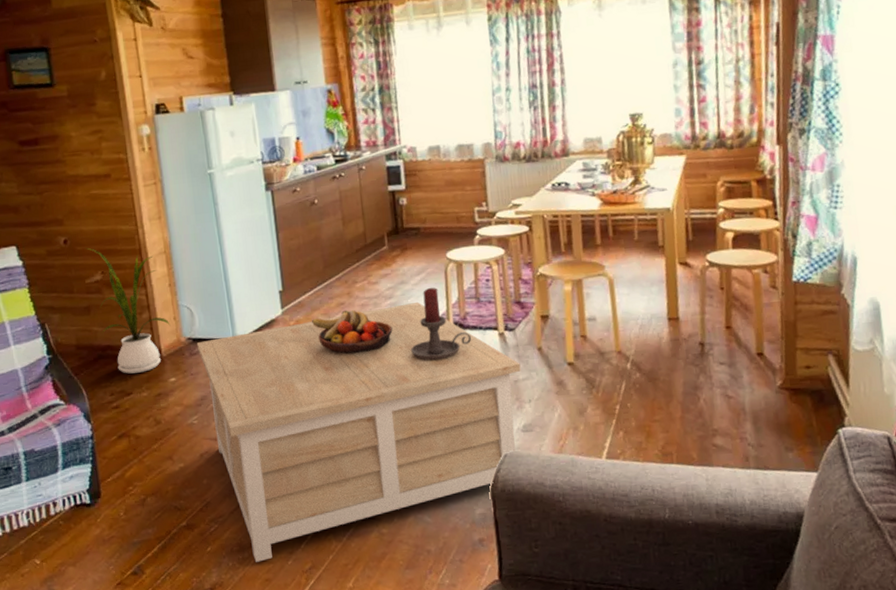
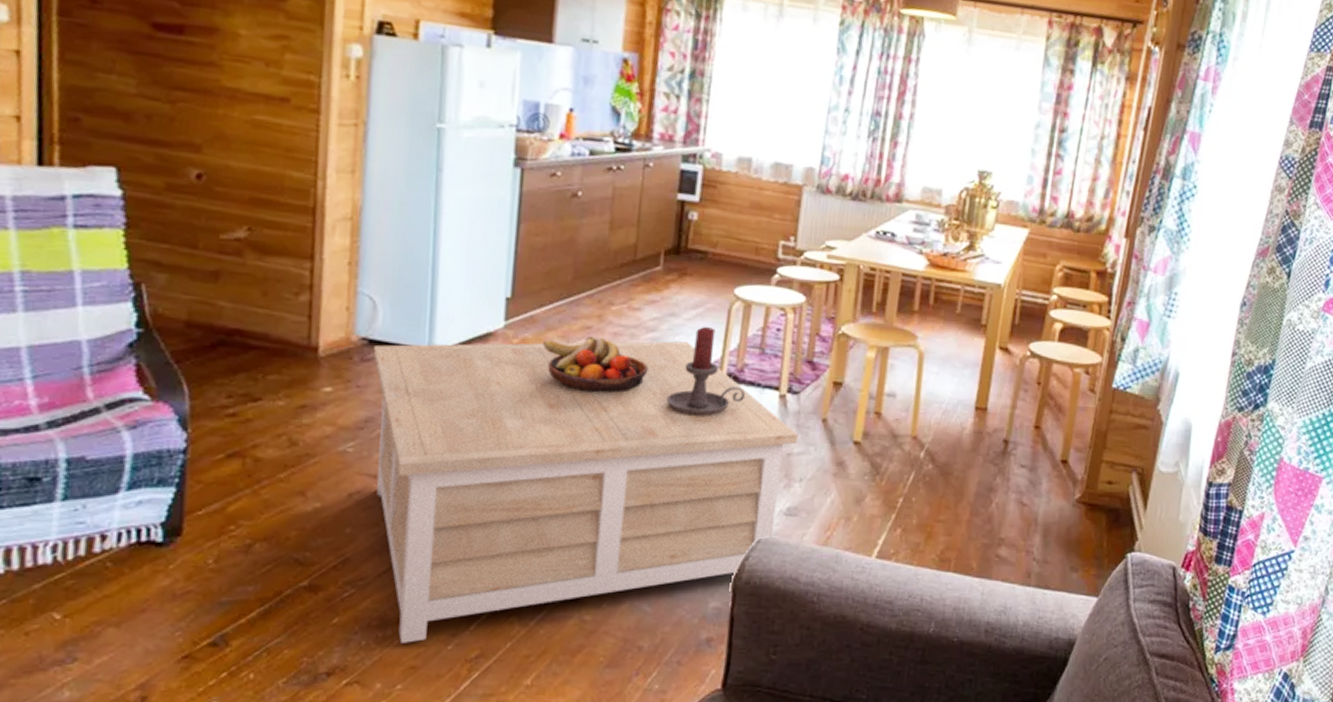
house plant: present [86,247,171,374] -> none [231,191,340,374]

